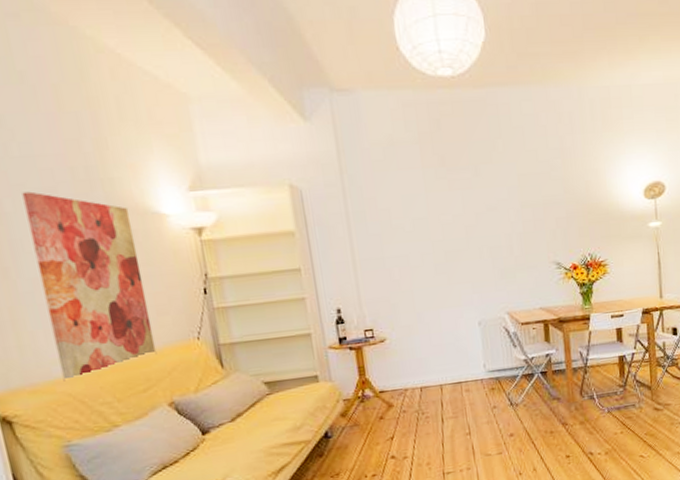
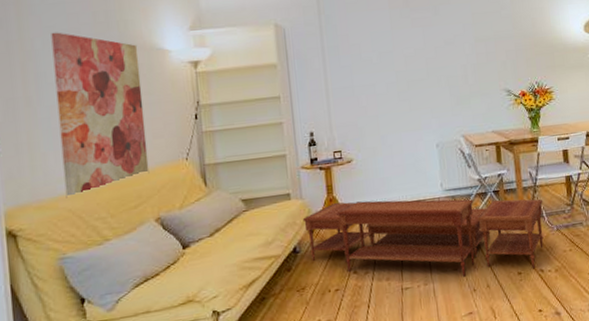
coffee table: none [333,380,594,461] -> present [302,199,544,277]

